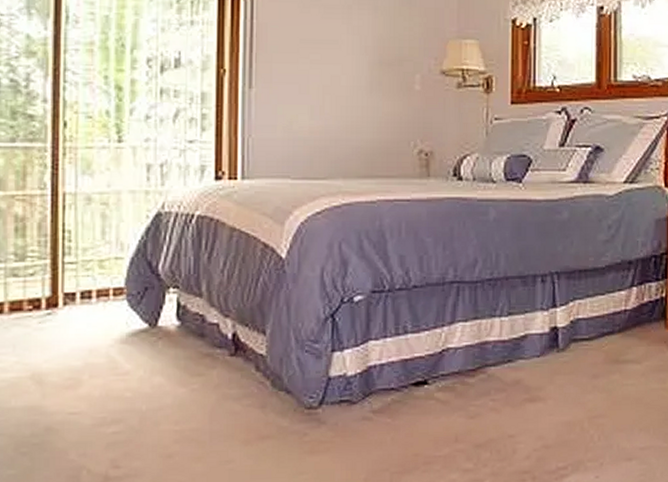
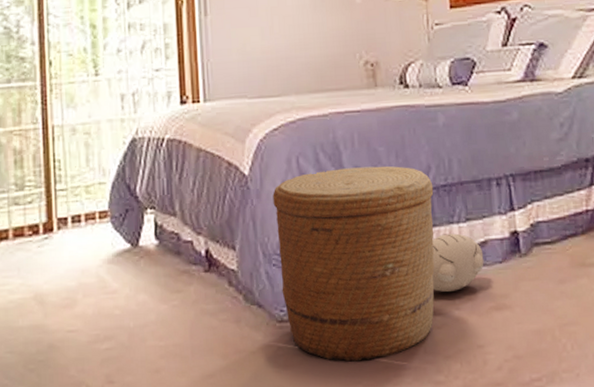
basket: none [310,257,479,450] -> present [273,166,435,363]
plush toy: none [470,327,522,384] -> present [432,233,484,293]

